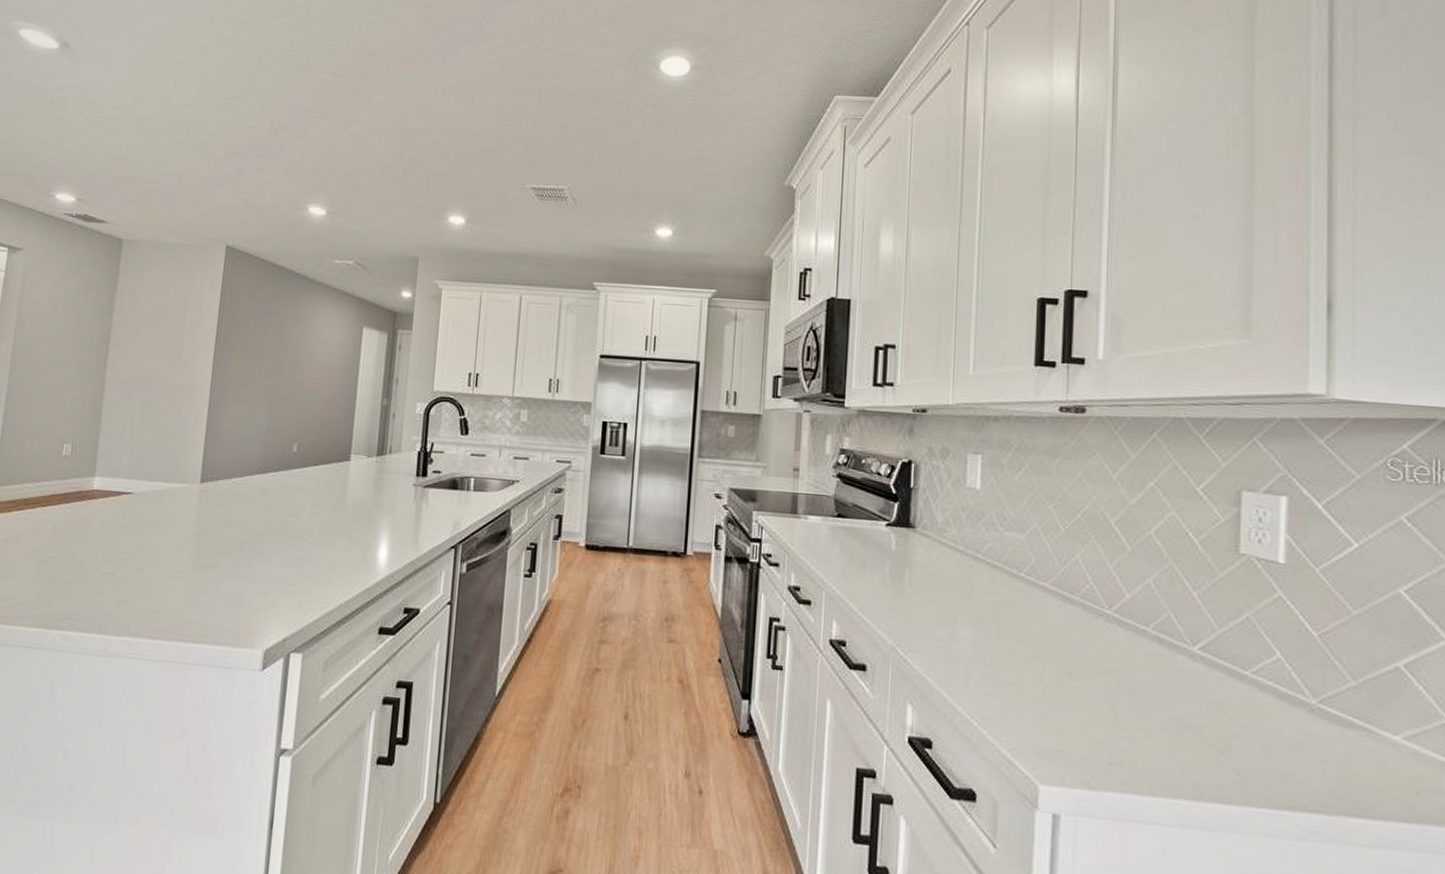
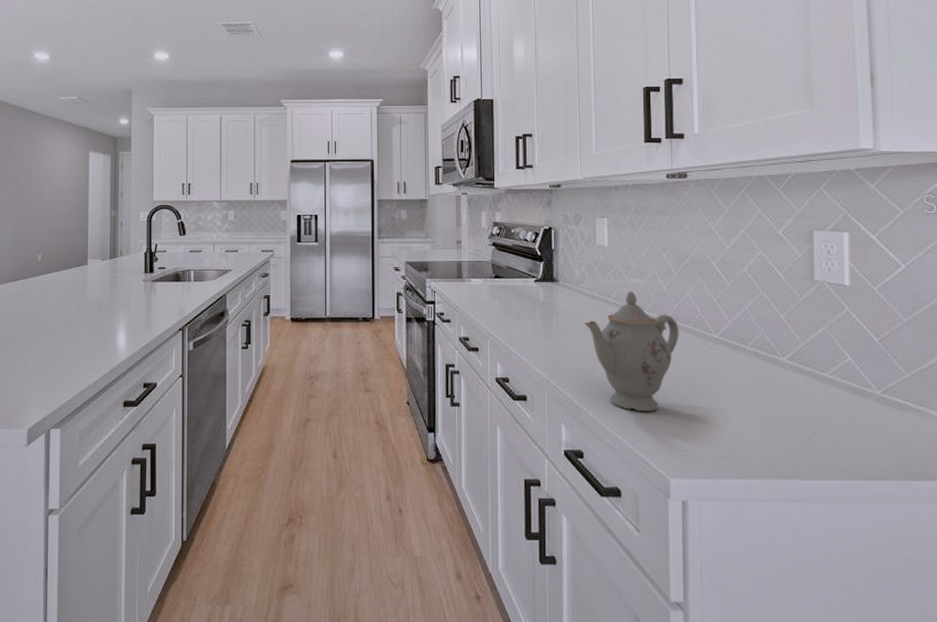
teapot: none [945,547,1063,699] -> present [585,291,679,411]

